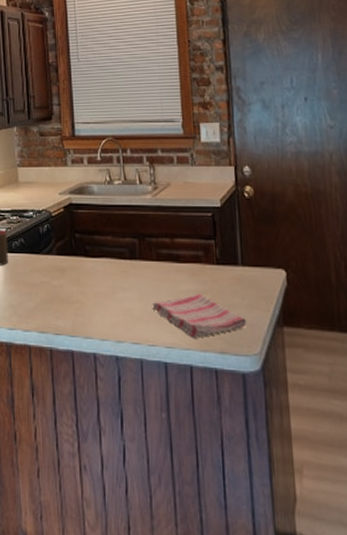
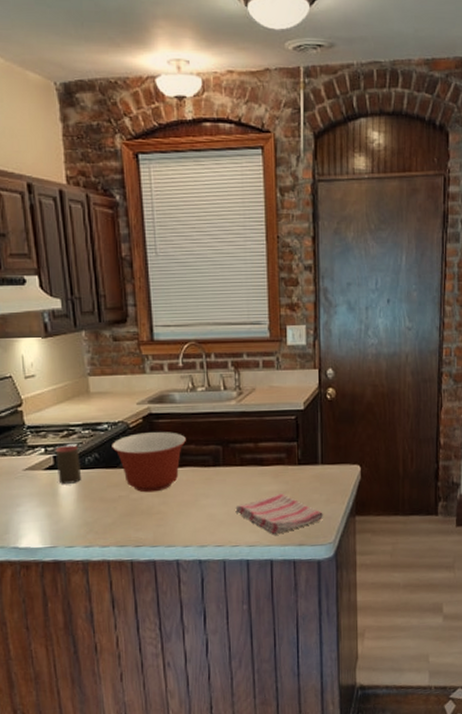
mixing bowl: none [36,222,104,281] -> present [112,432,186,493]

